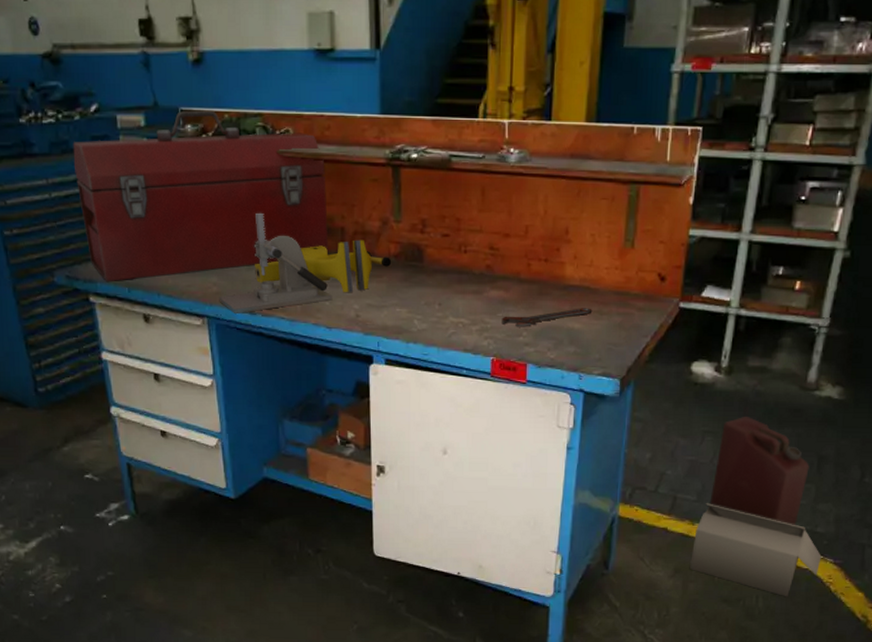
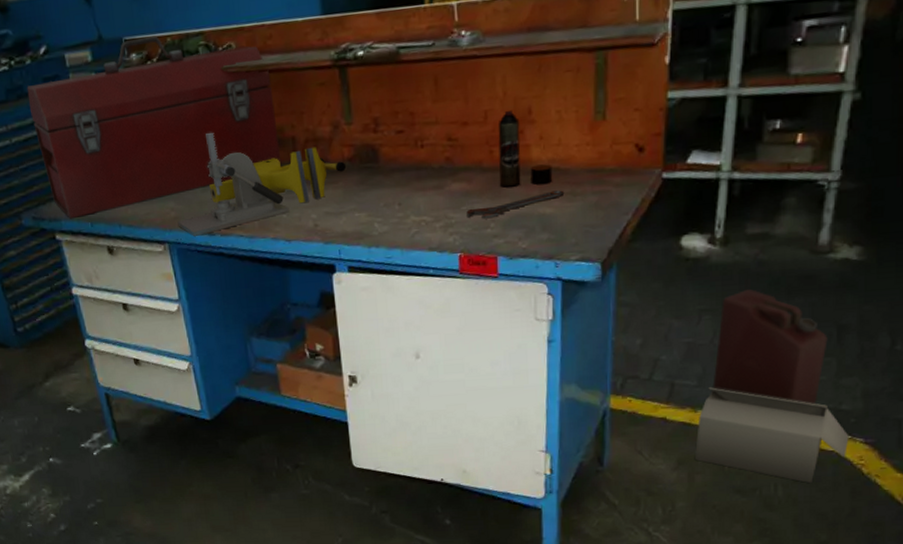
aerosol can: none [534,228,583,300] -> present [498,109,553,188]

